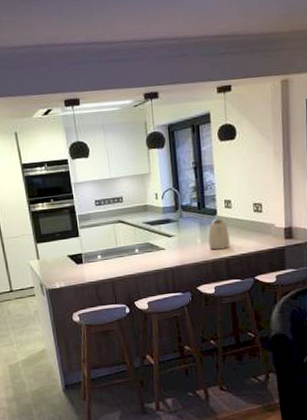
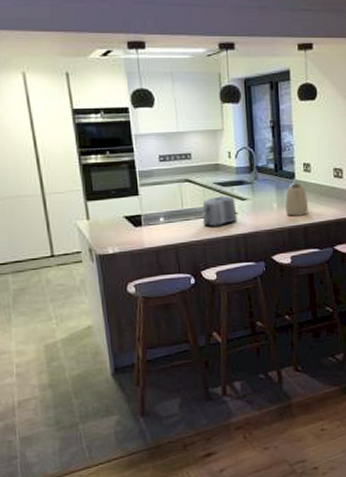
toaster: none [134,233,165,263] -> present [202,196,237,227]

